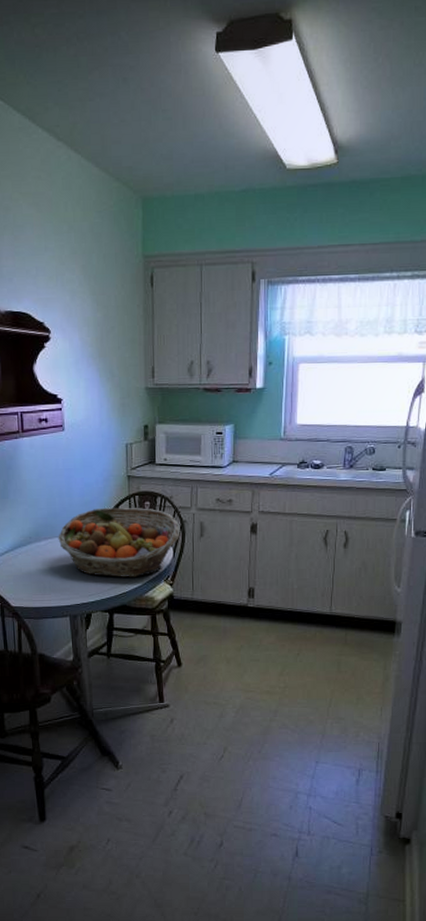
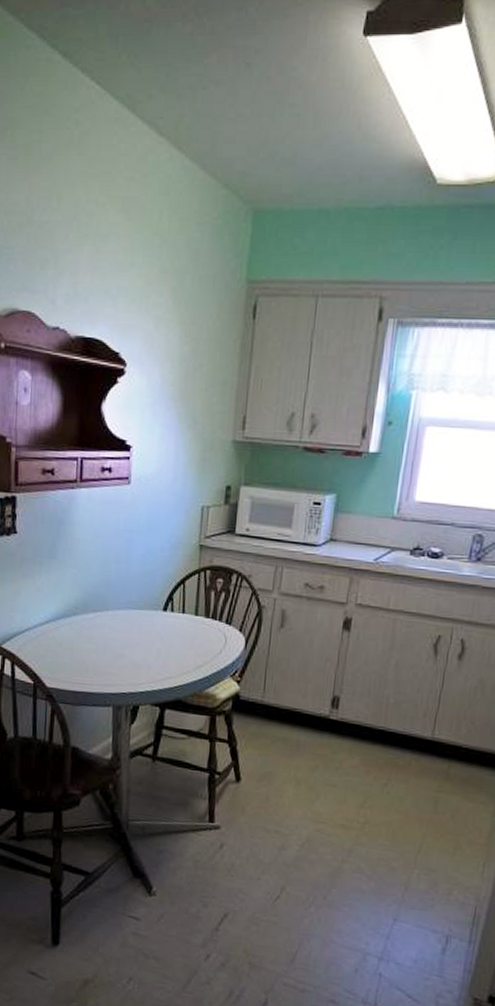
fruit basket: present [58,507,180,577] -> none [109,581,257,668]

